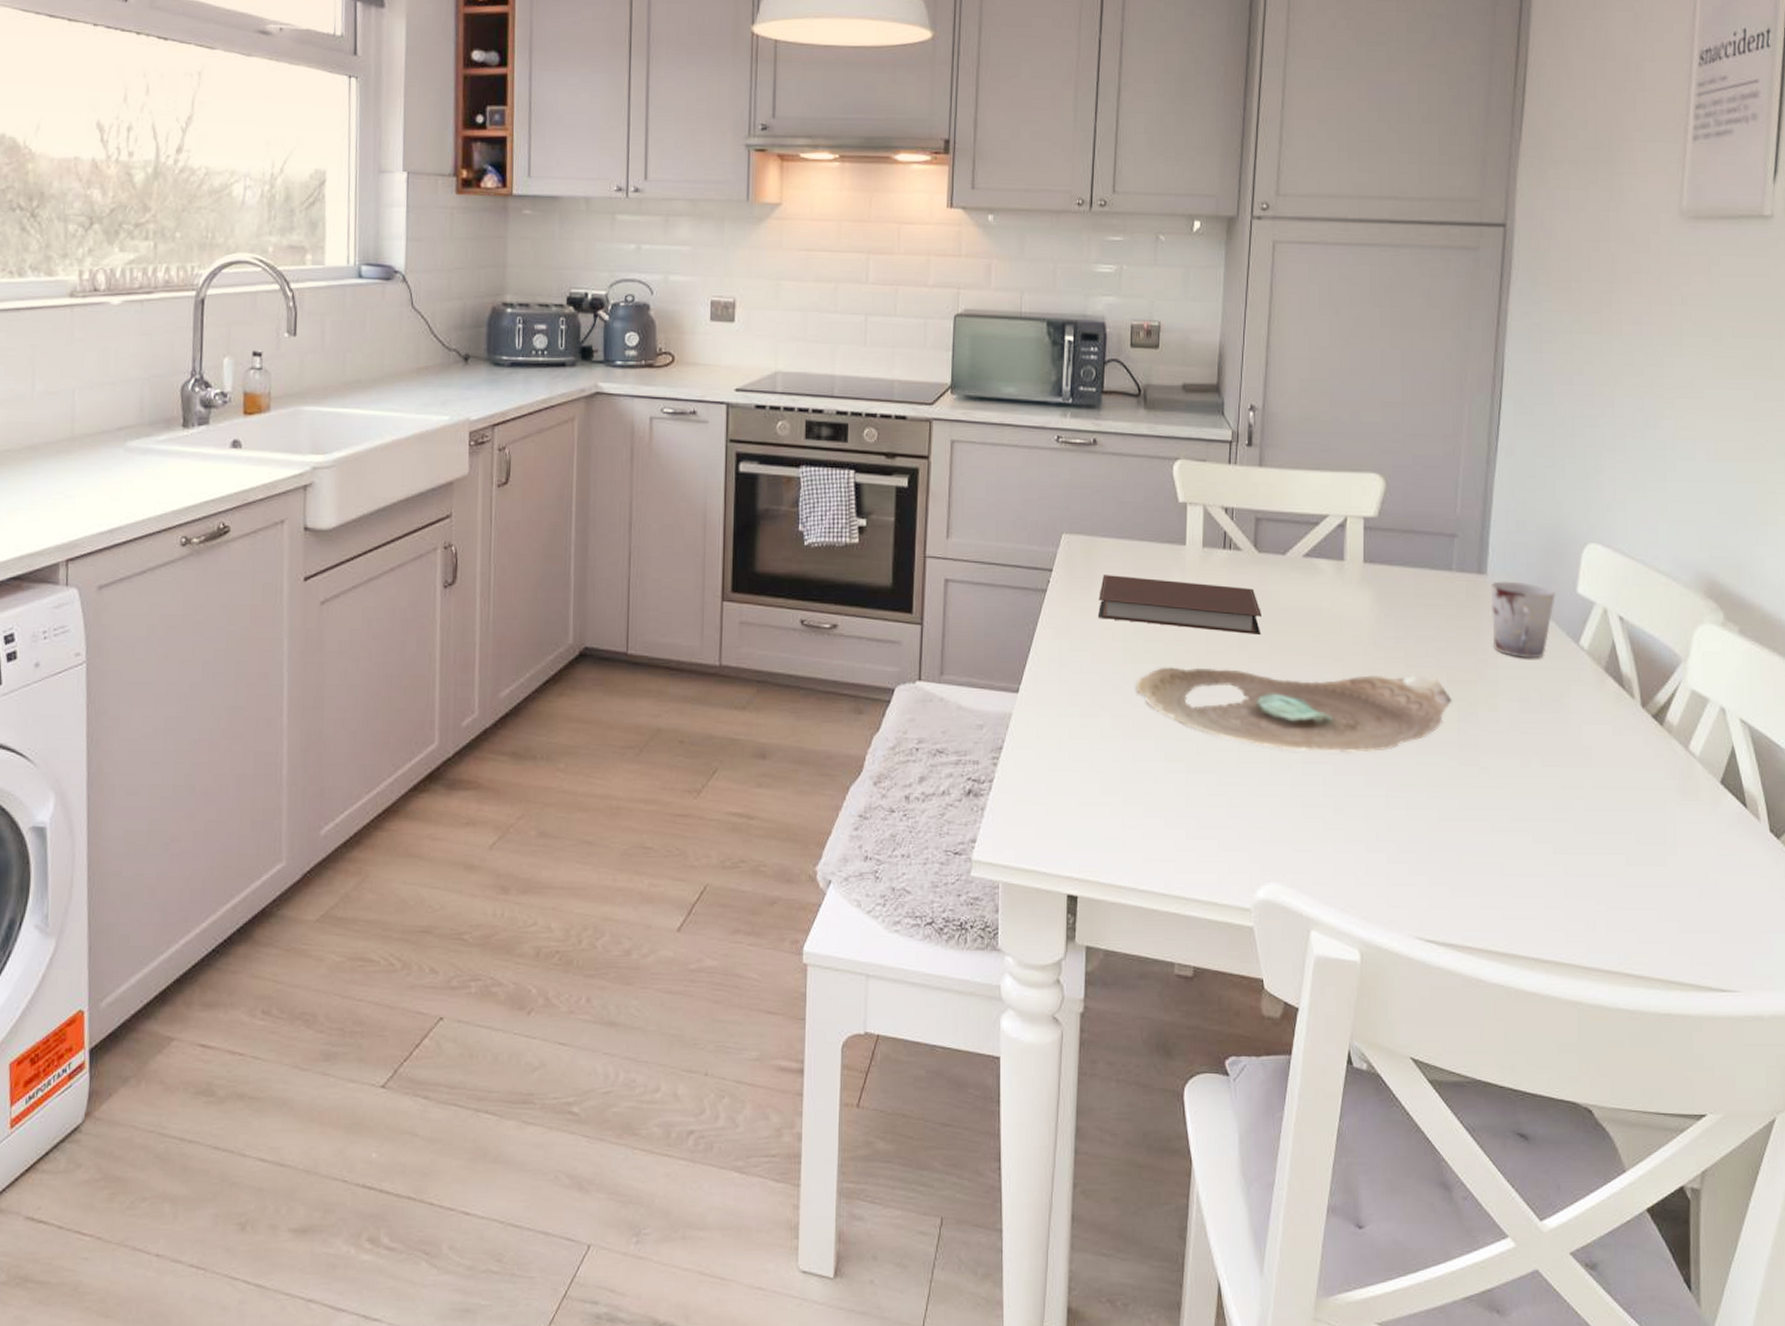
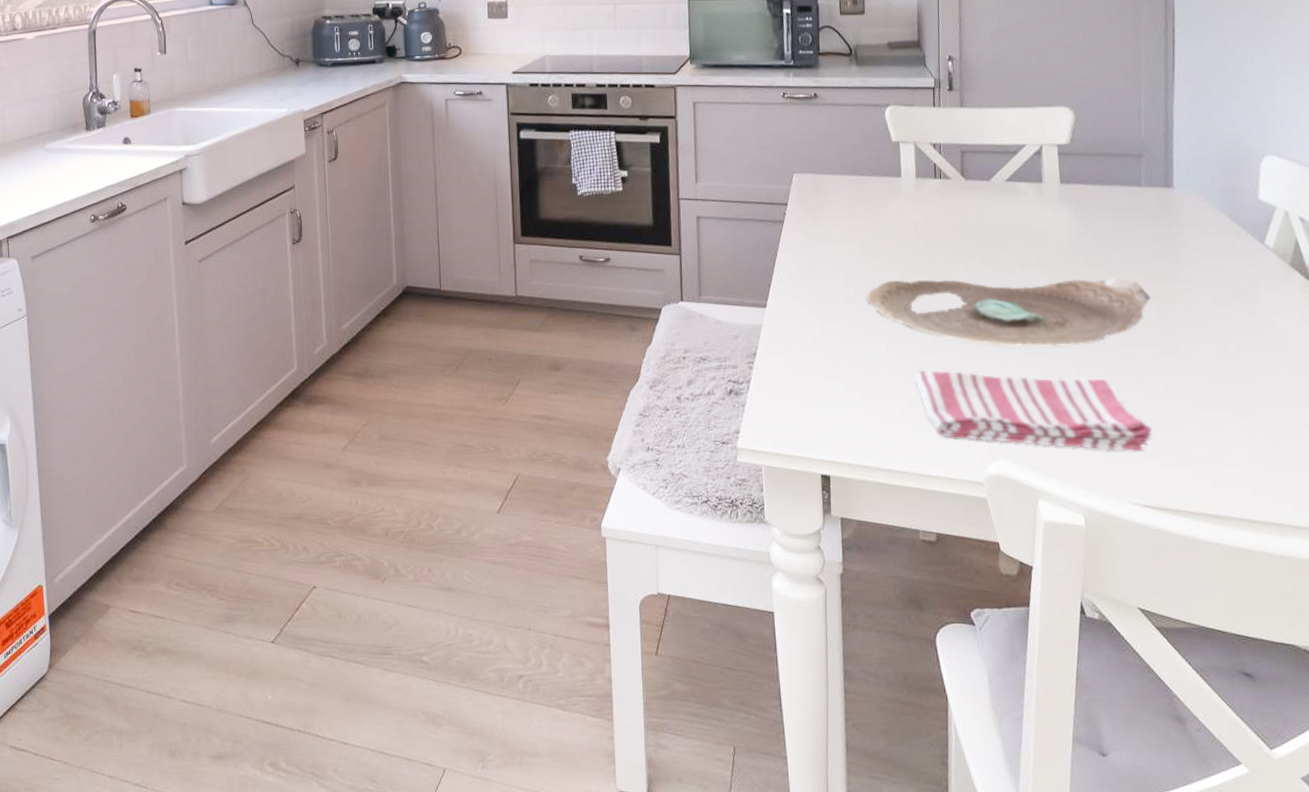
notebook: present [1098,575,1262,636] -> none [829,205,974,250]
dish towel: none [1183,775,1442,878] -> present [914,370,1152,452]
cup: present [1490,581,1555,659] -> none [1177,192,1239,259]

